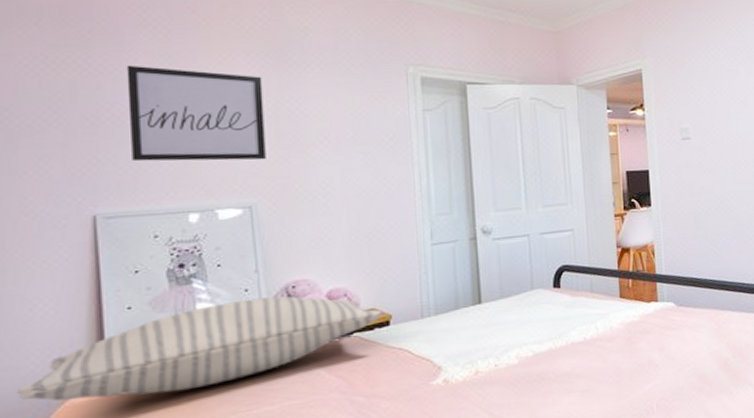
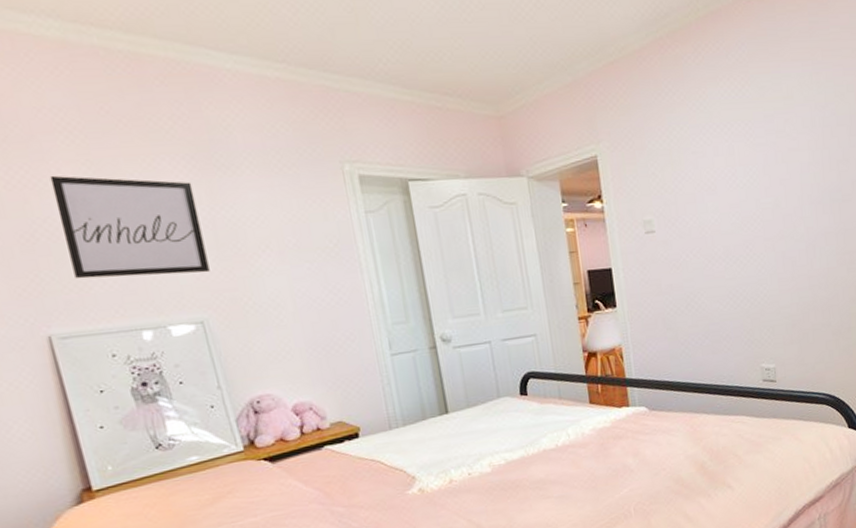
pillow: present [17,295,382,401] -> none [12,411,350,517]

